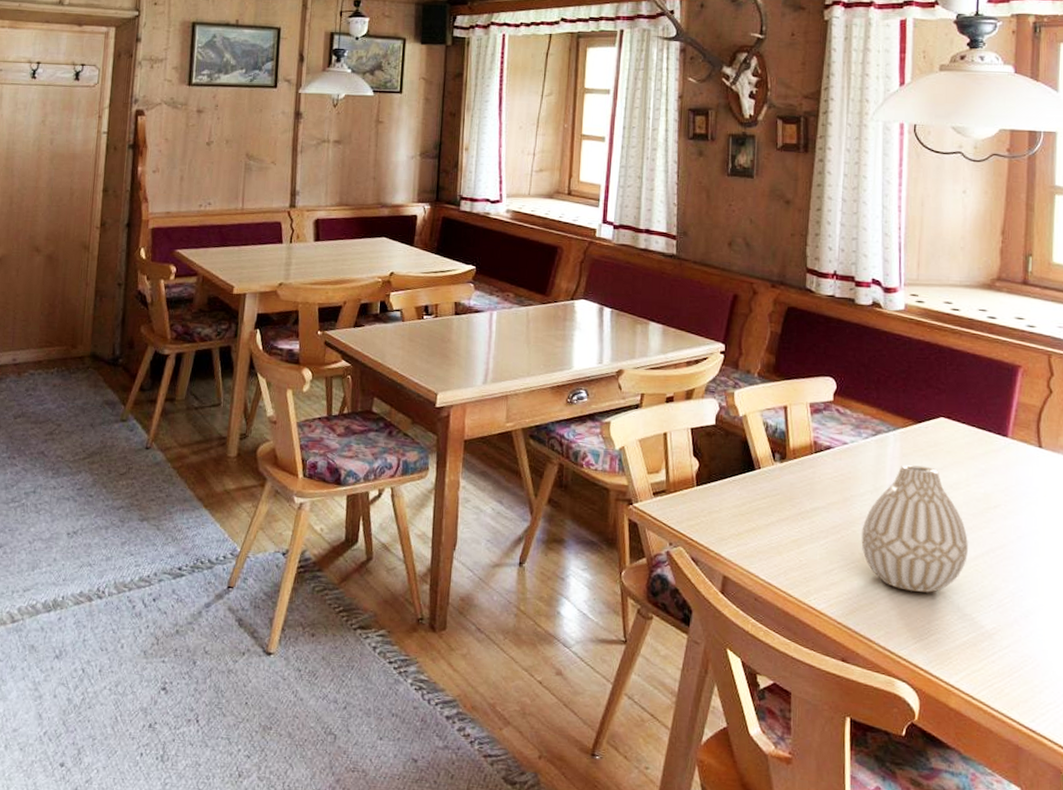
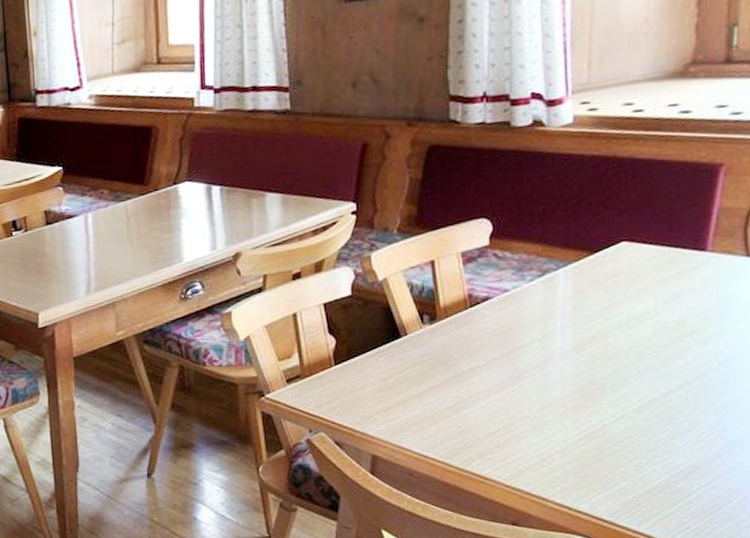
vase: present [861,465,968,593] -> none [529,301,658,441]

